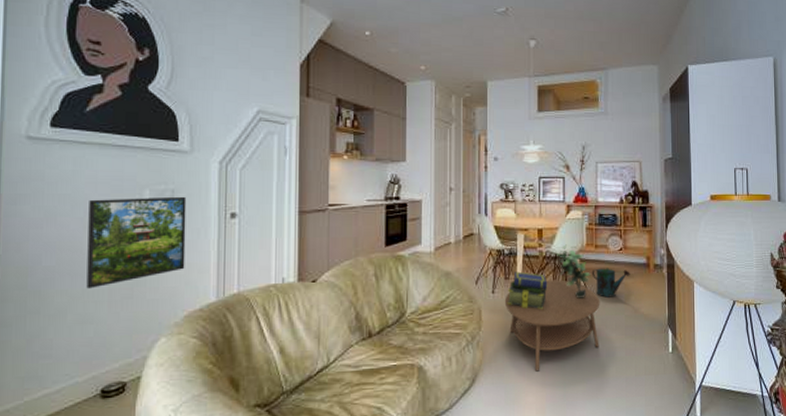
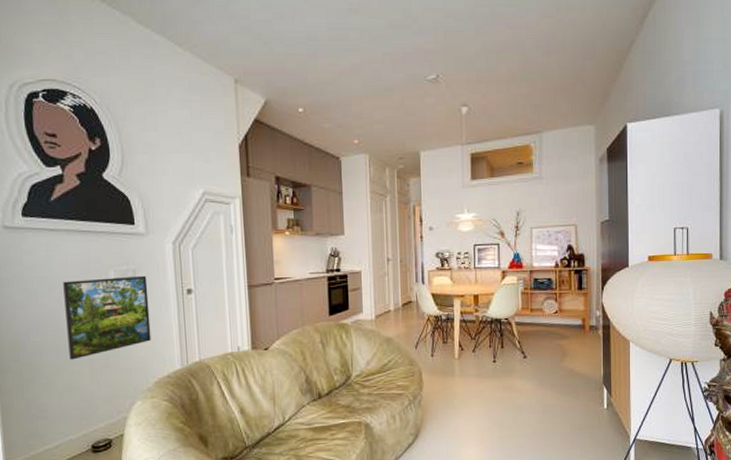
coffee table: present [504,279,600,372] -> none [443,342,536,427]
stack of books: present [507,271,548,309] -> none [446,336,485,370]
potted plant: present [557,244,590,299] -> none [493,309,526,360]
watering can: present [591,268,630,298] -> none [527,330,566,358]

